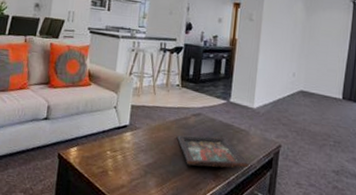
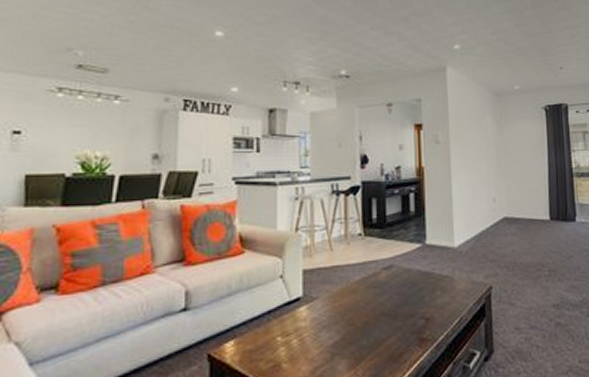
decorative tray: present [176,135,249,168] -> none [366,289,459,335]

